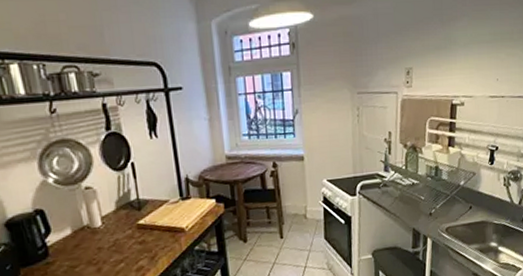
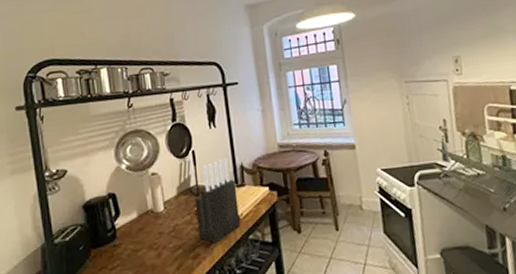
knife block: none [136,169,186,256] -> present [194,157,240,243]

